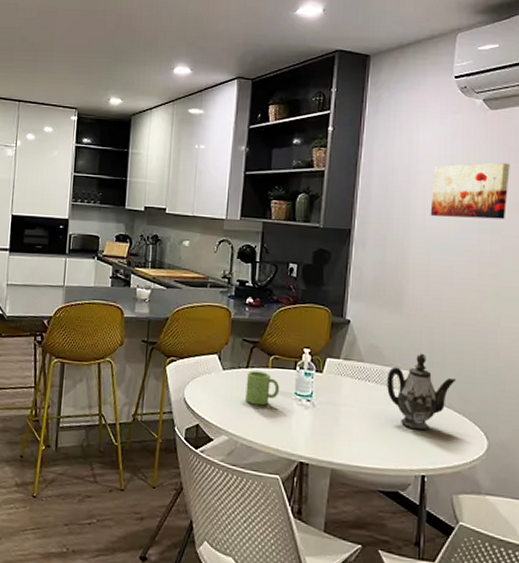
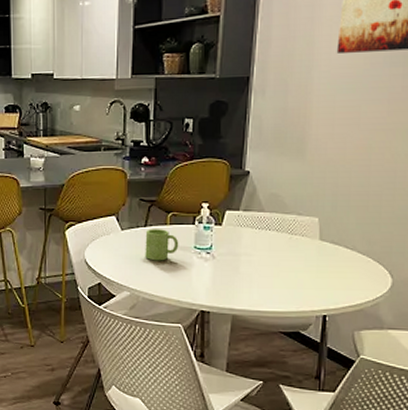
teapot: present [386,353,456,431] -> none [287,198,360,273]

